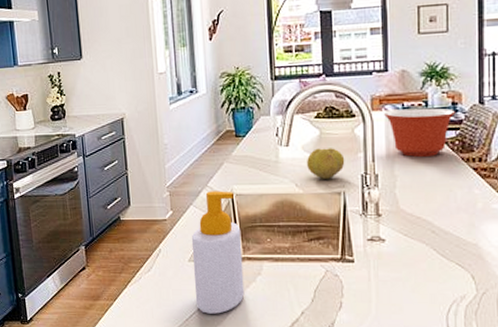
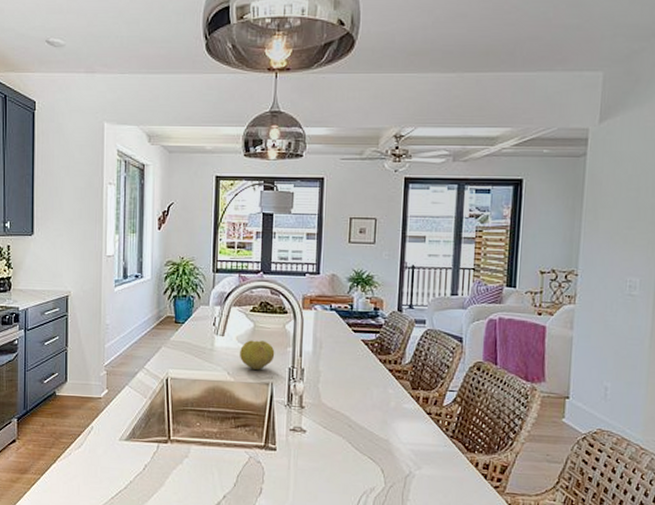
soap bottle: present [191,191,245,314] -> none [122,373,173,494]
mixing bowl: present [384,107,456,157] -> none [313,310,377,356]

